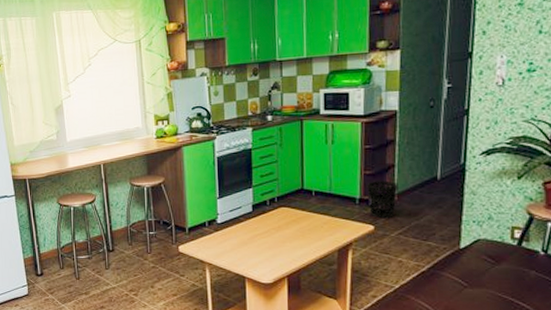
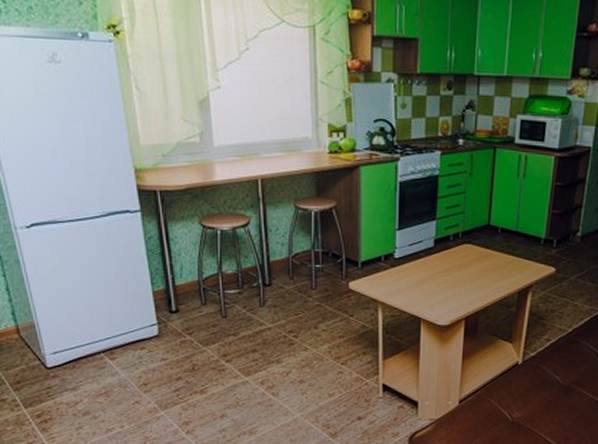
wastebasket: present [367,180,398,219] -> none [552,221,583,261]

